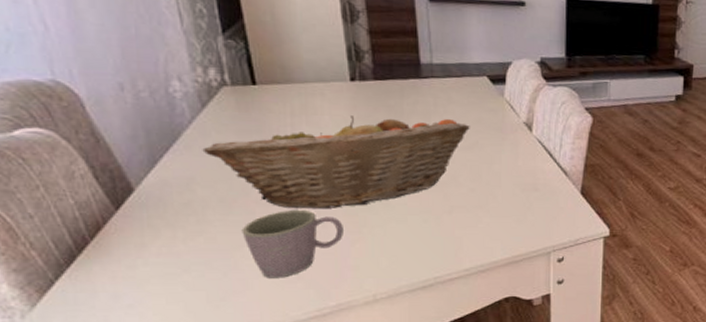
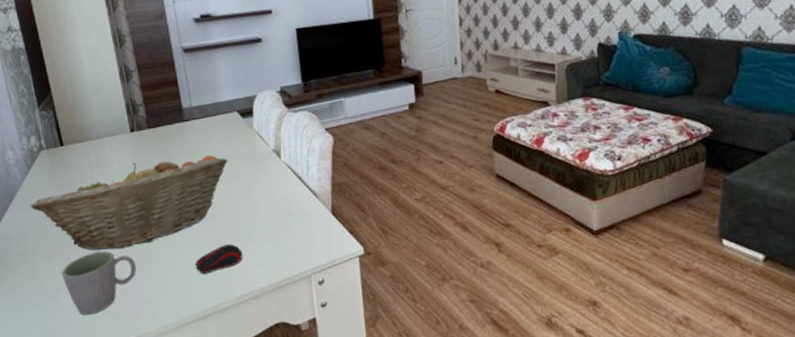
computer mouse: none [418,215,477,244] -> present [195,244,243,275]

